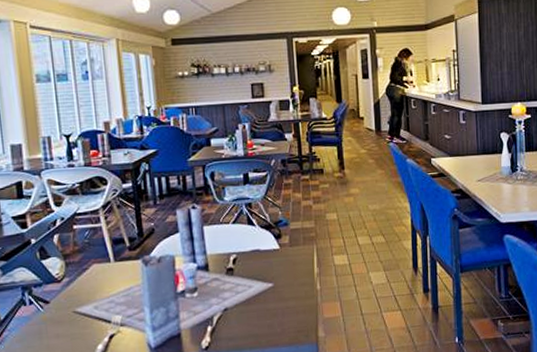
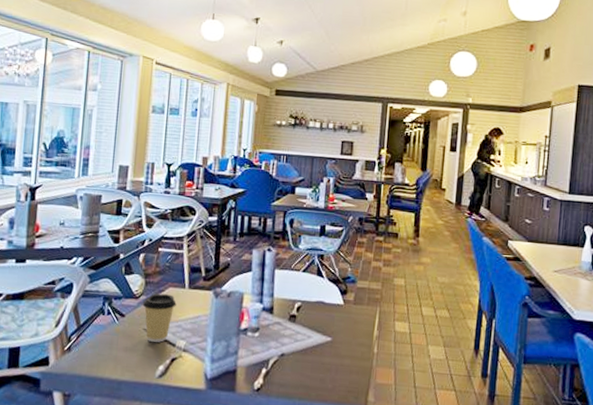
coffee cup: none [66,271,104,323] -> present [142,293,177,342]

